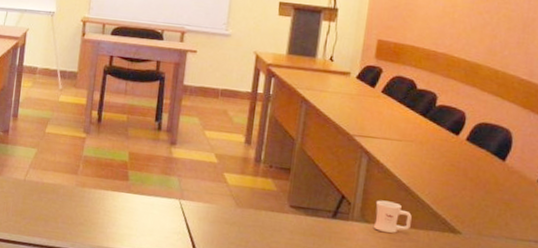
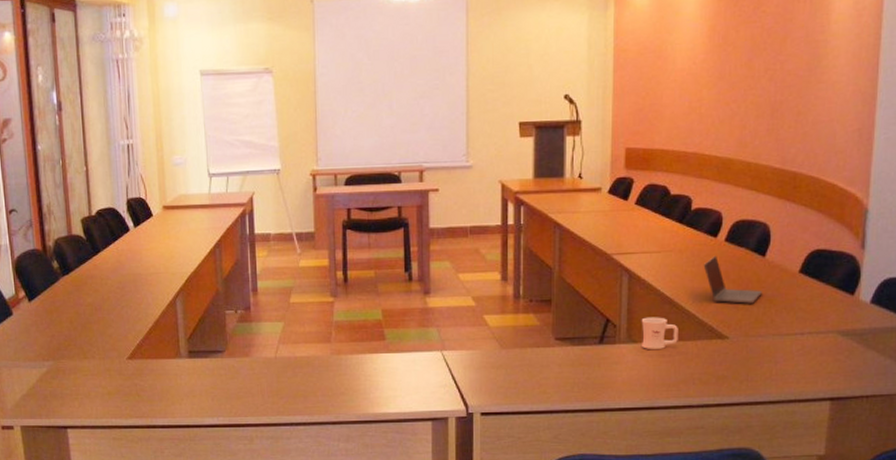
laptop computer: none [442,152,499,204] -> present [703,255,762,304]

